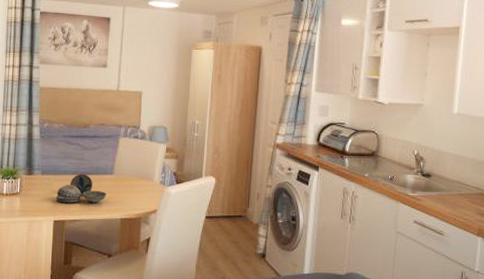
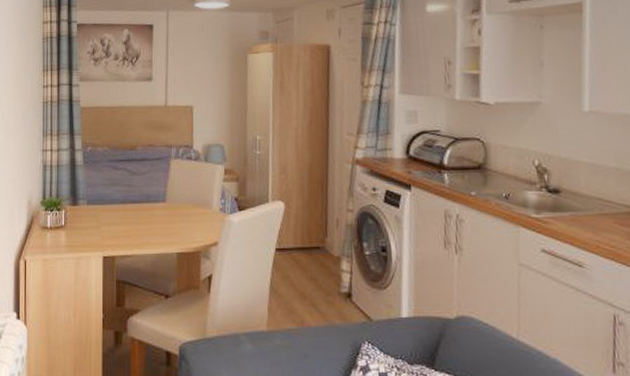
decorative bowl: present [56,174,107,204] -> none [104,203,160,237]

